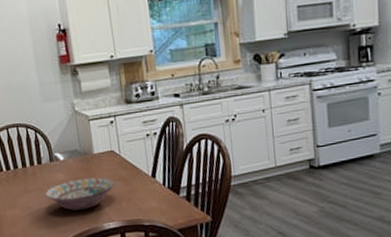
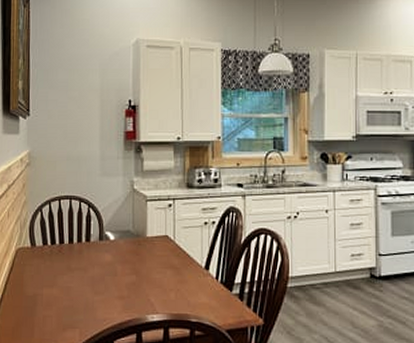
decorative bowl: present [44,177,115,211] -> none [88,262,164,297]

